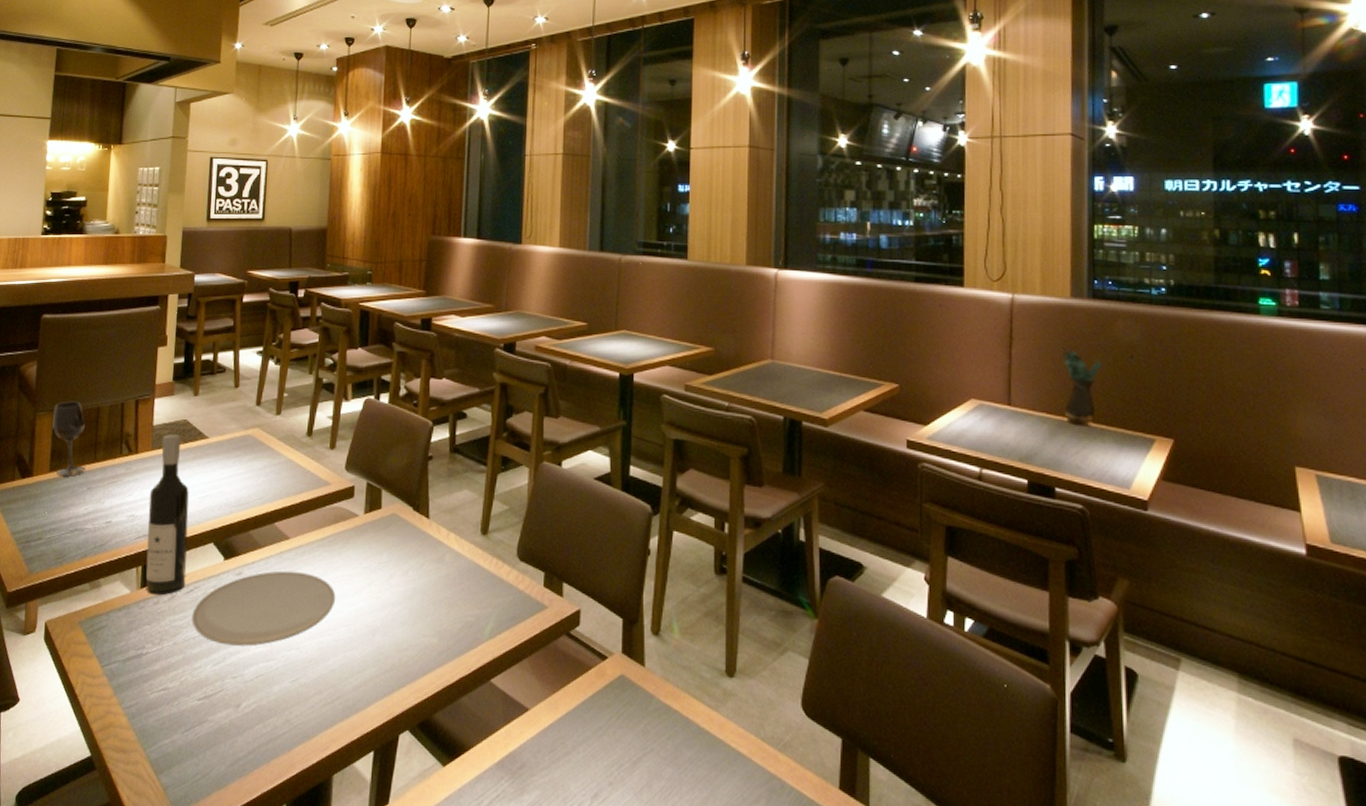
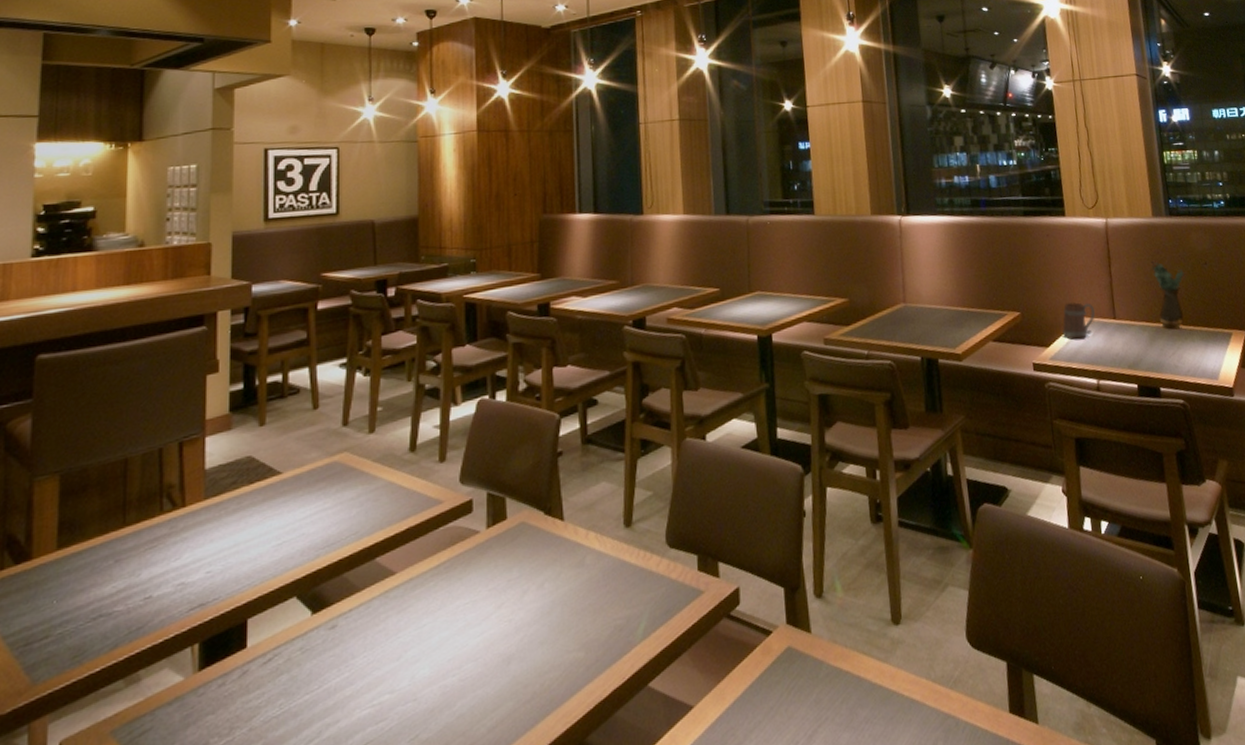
wine glass: present [52,401,86,477] -> none [59,455,112,553]
bottle: present [145,434,189,596] -> none [204,475,262,677]
plate: present [191,570,336,646] -> none [272,609,459,717]
beer mug: none [945,381,987,423] -> present [1062,302,1096,341]

